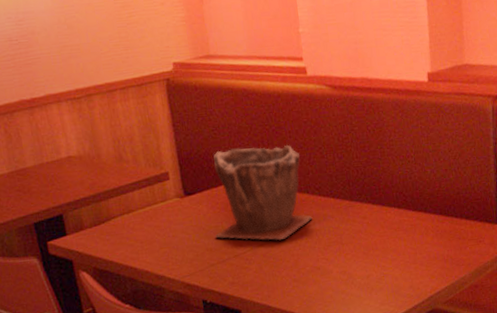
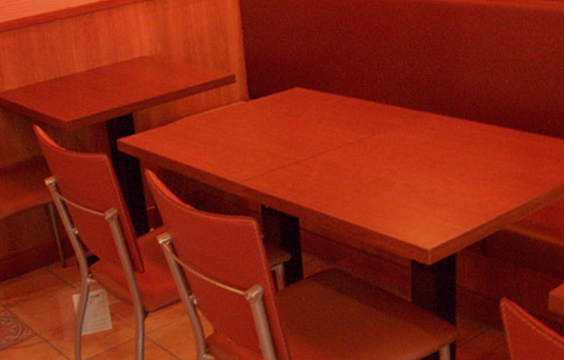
plant pot: present [213,144,313,241] -> none [277,50,378,149]

